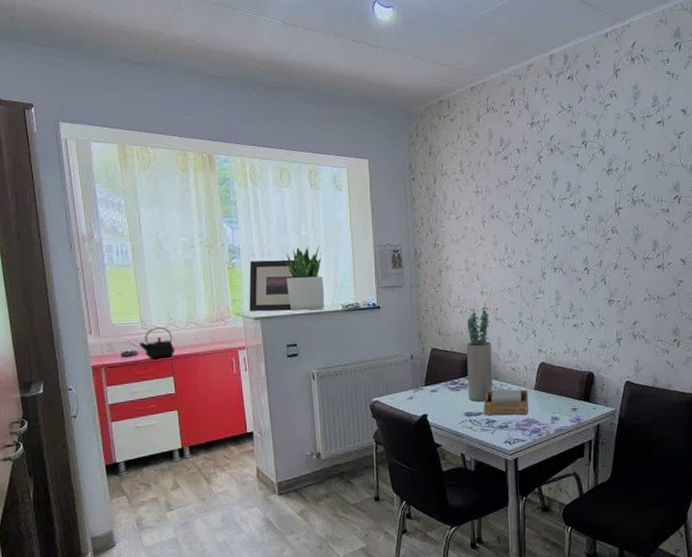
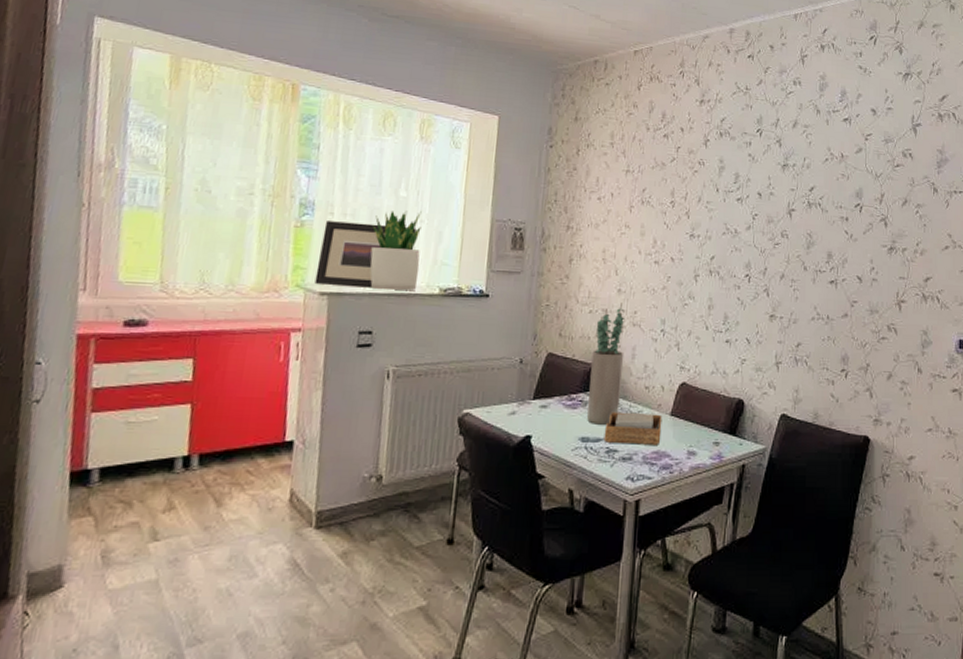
kettle: present [139,327,175,360] -> none [151,292,203,334]

